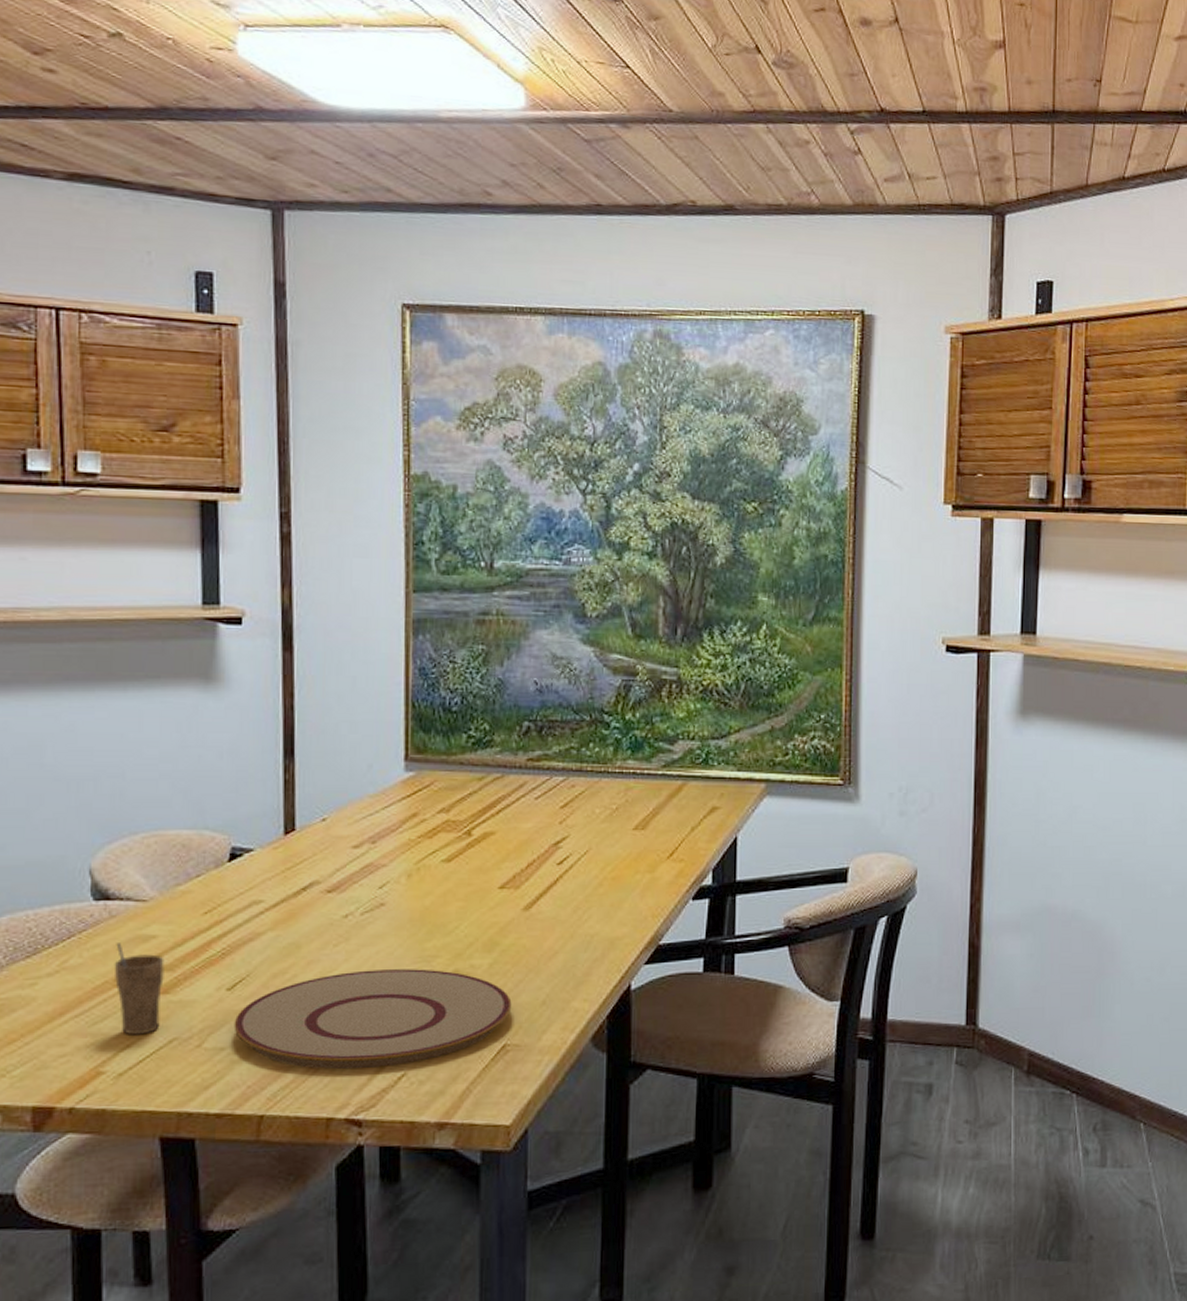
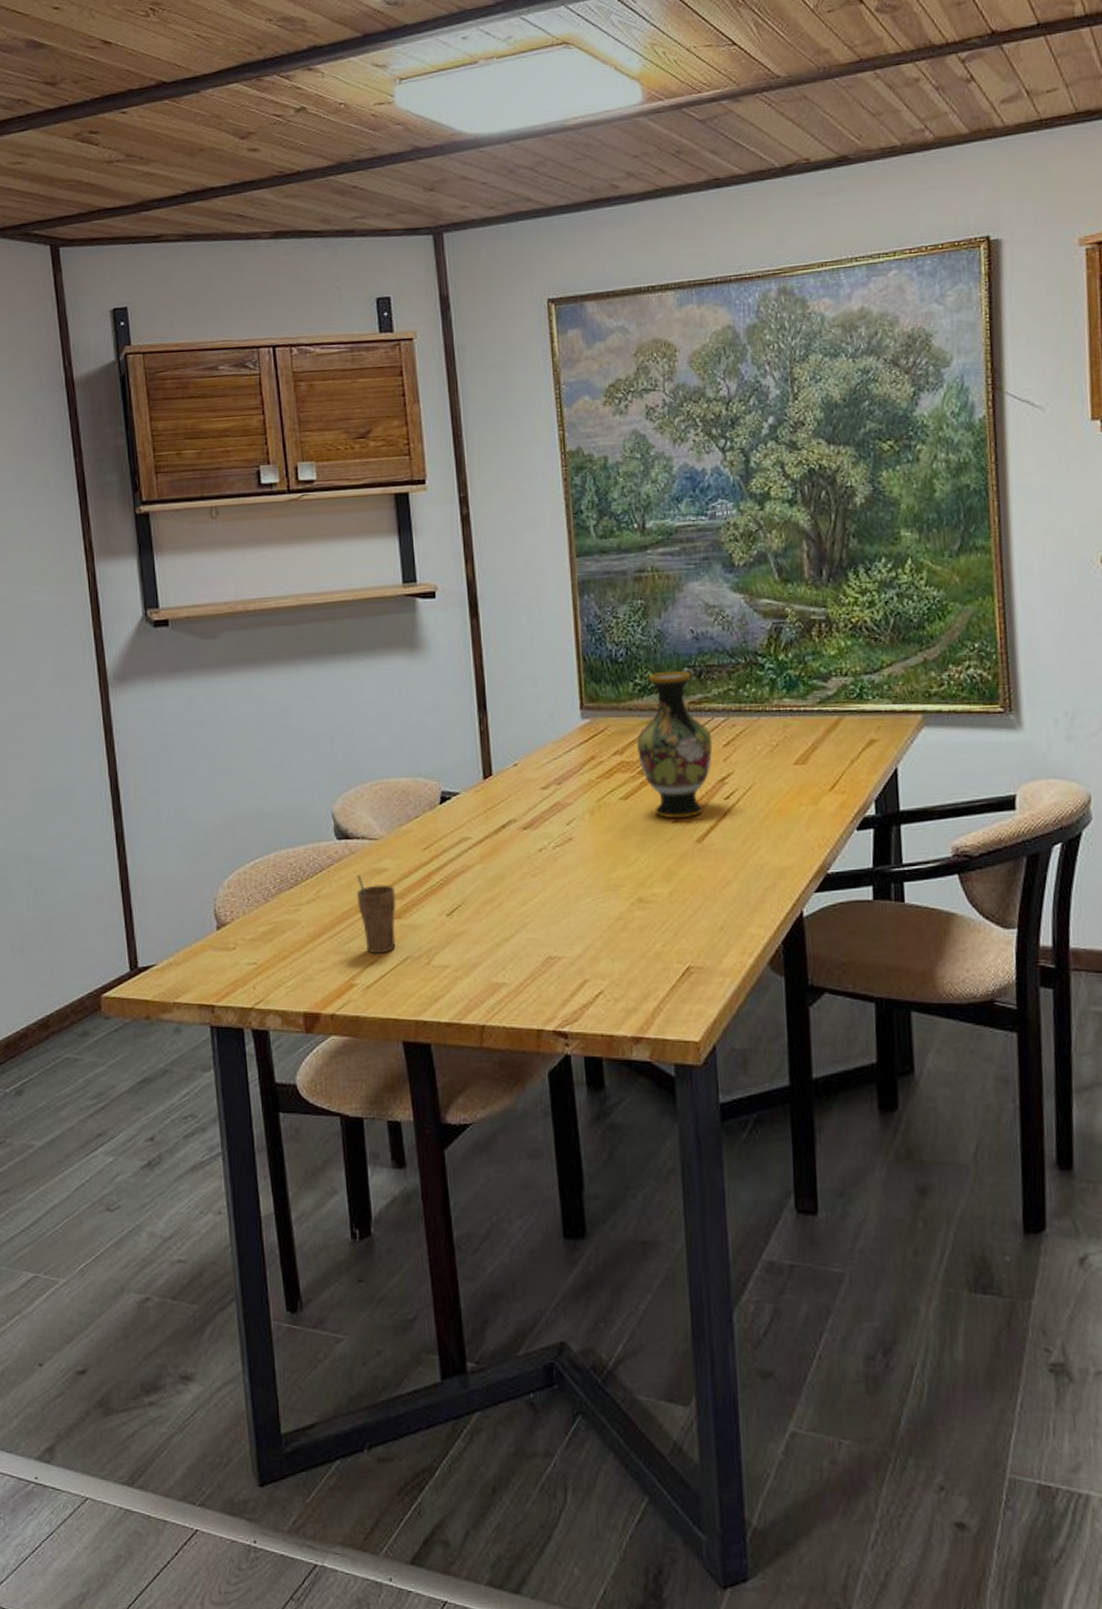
plate: present [234,969,512,1069] -> none [454,897,693,986]
vase: none [466,724,549,884] -> present [637,670,713,819]

